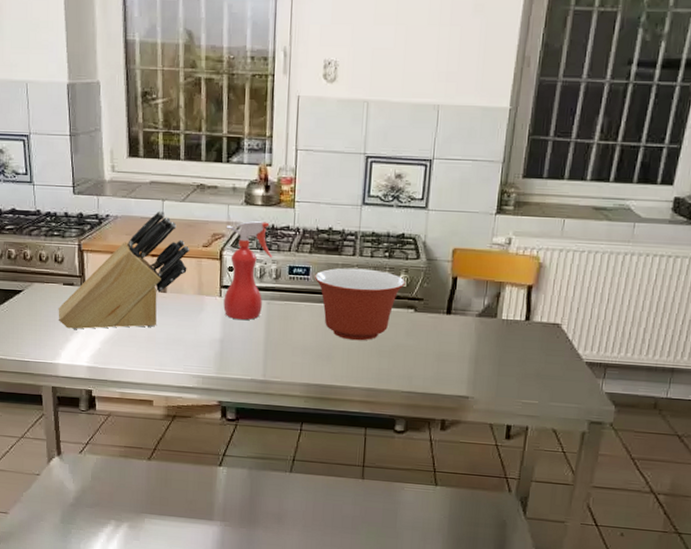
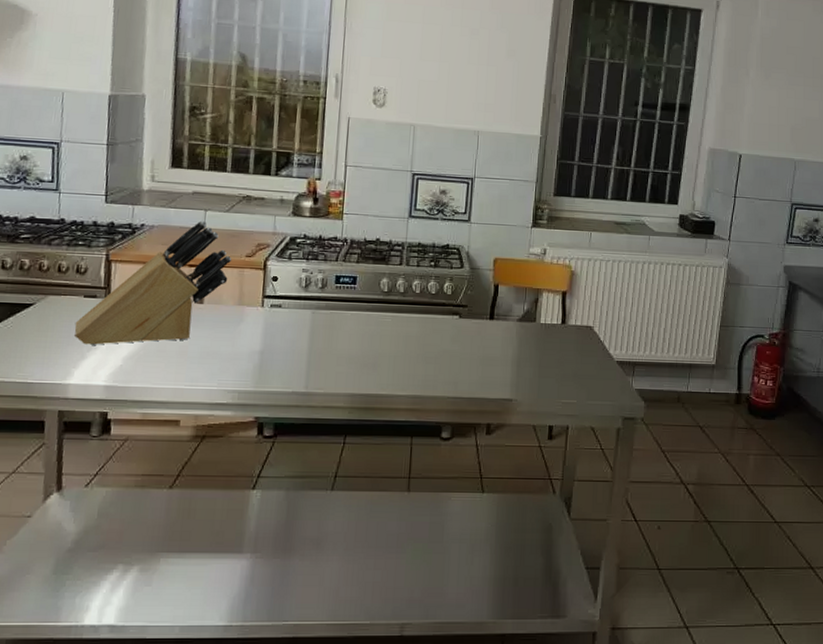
spray bottle: present [223,221,273,320] -> none [265,232,320,330]
mixing bowl: present [314,268,405,341] -> none [360,277,450,348]

